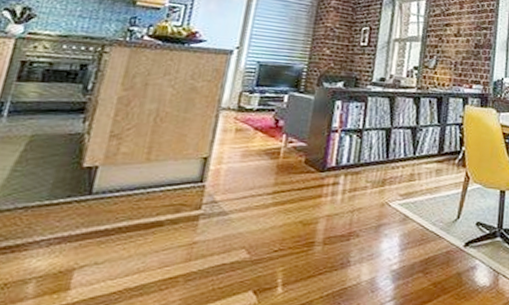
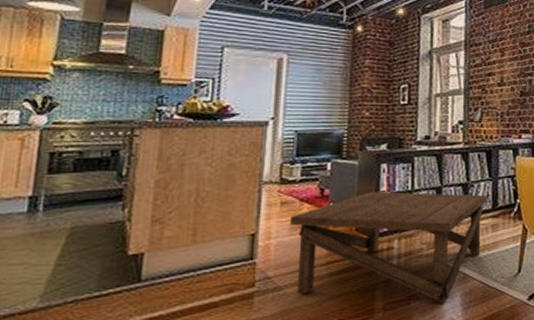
coffee table: none [241,127,434,243] -> present [289,192,487,304]

